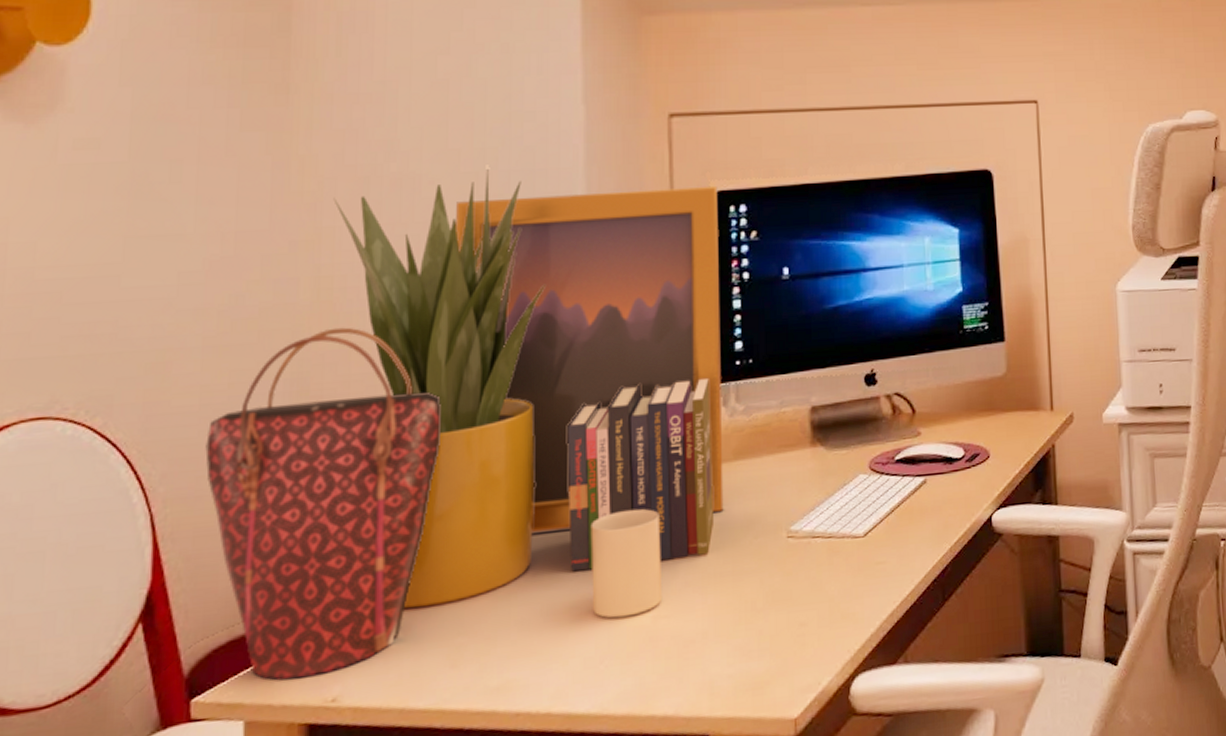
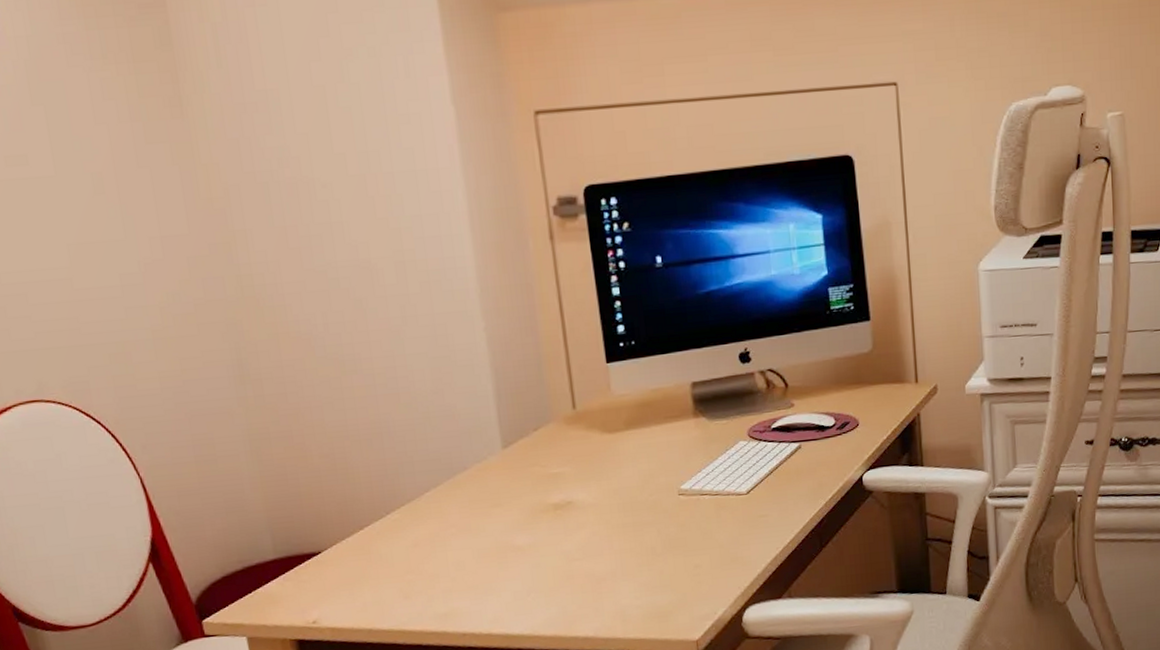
handbag: present [205,327,442,680] -> none [172,319,369,606]
planter: present [333,169,545,608] -> none [240,171,459,552]
picture frame: present [456,187,724,533] -> none [349,181,620,492]
books: present [567,379,715,572] -> none [475,359,613,524]
mug: present [590,509,663,618] -> none [506,471,575,561]

